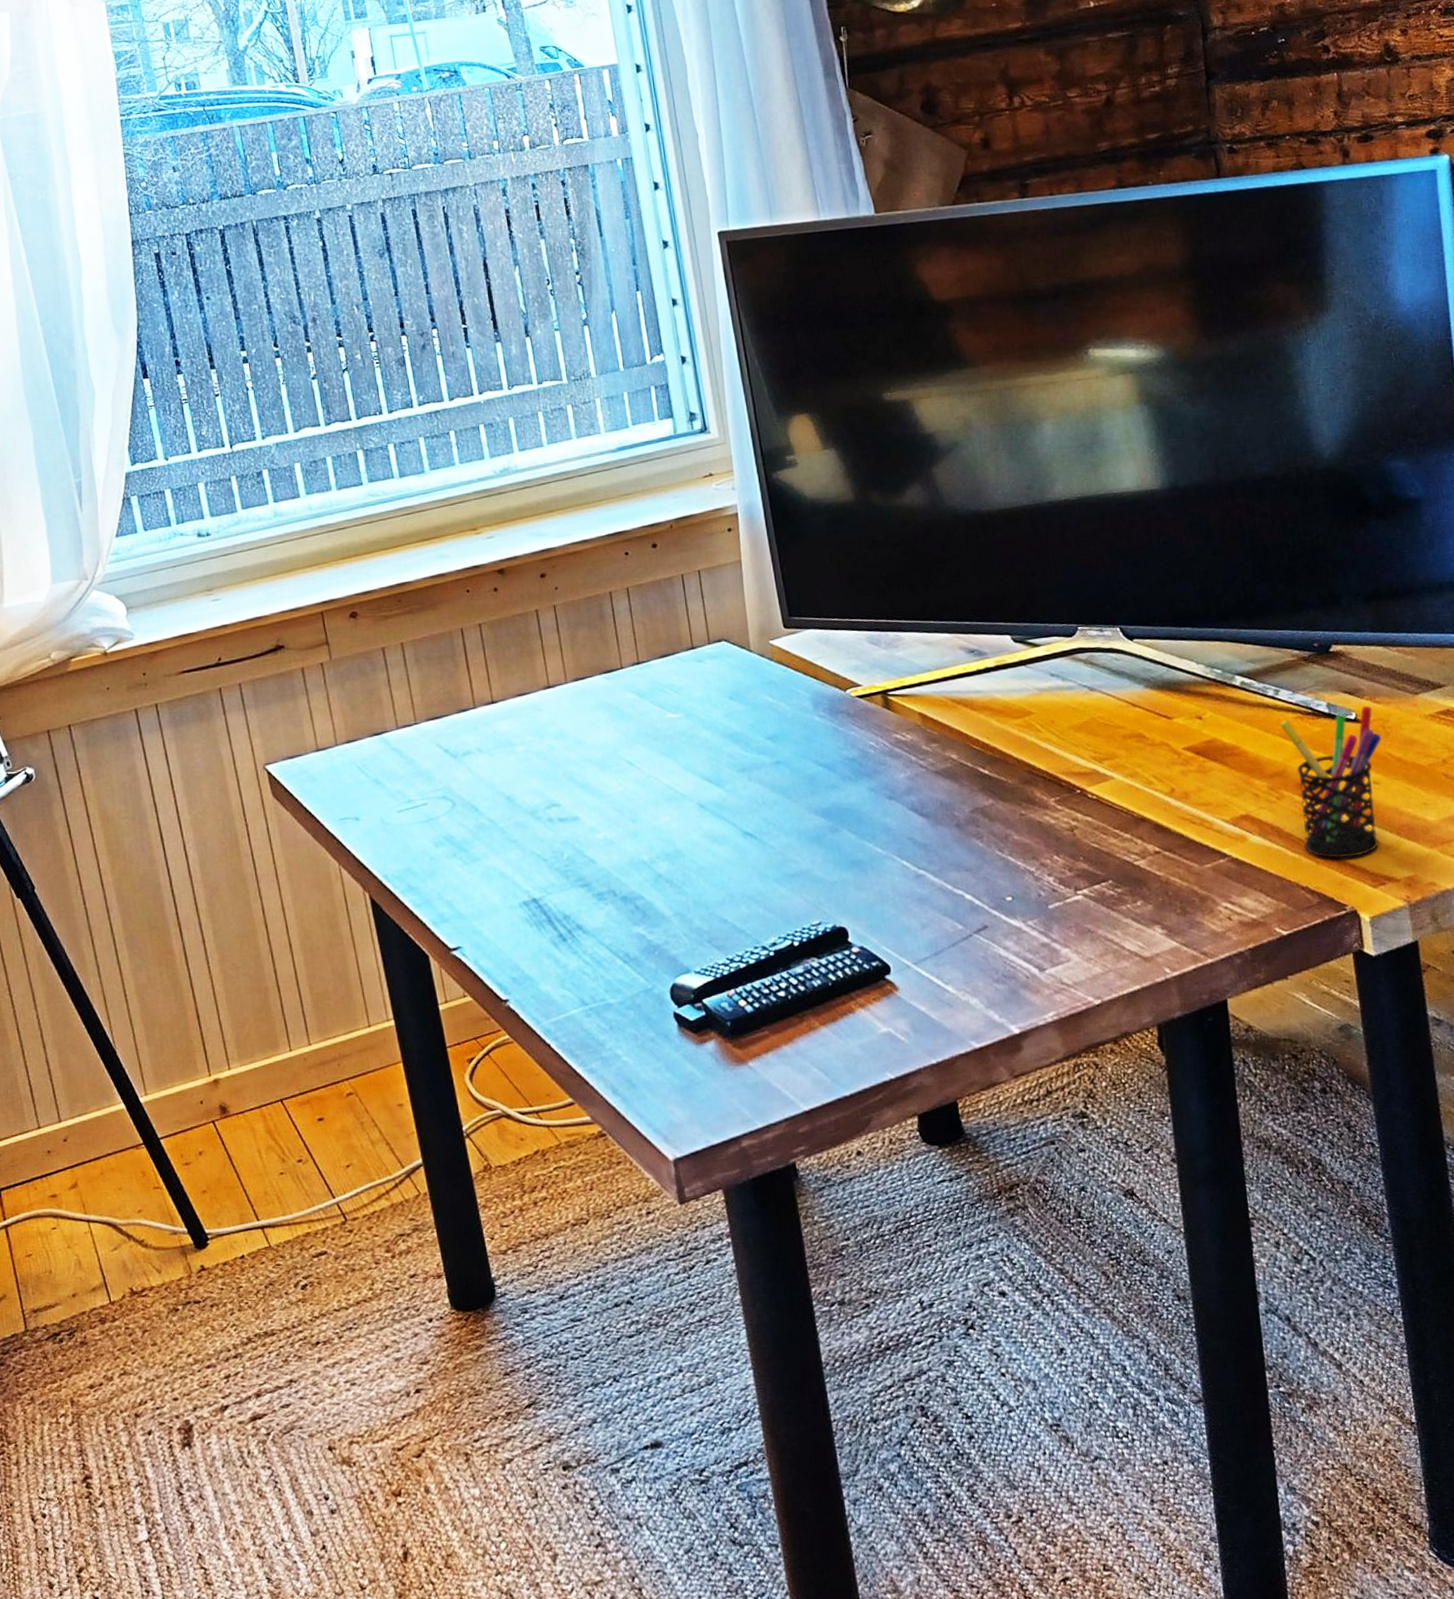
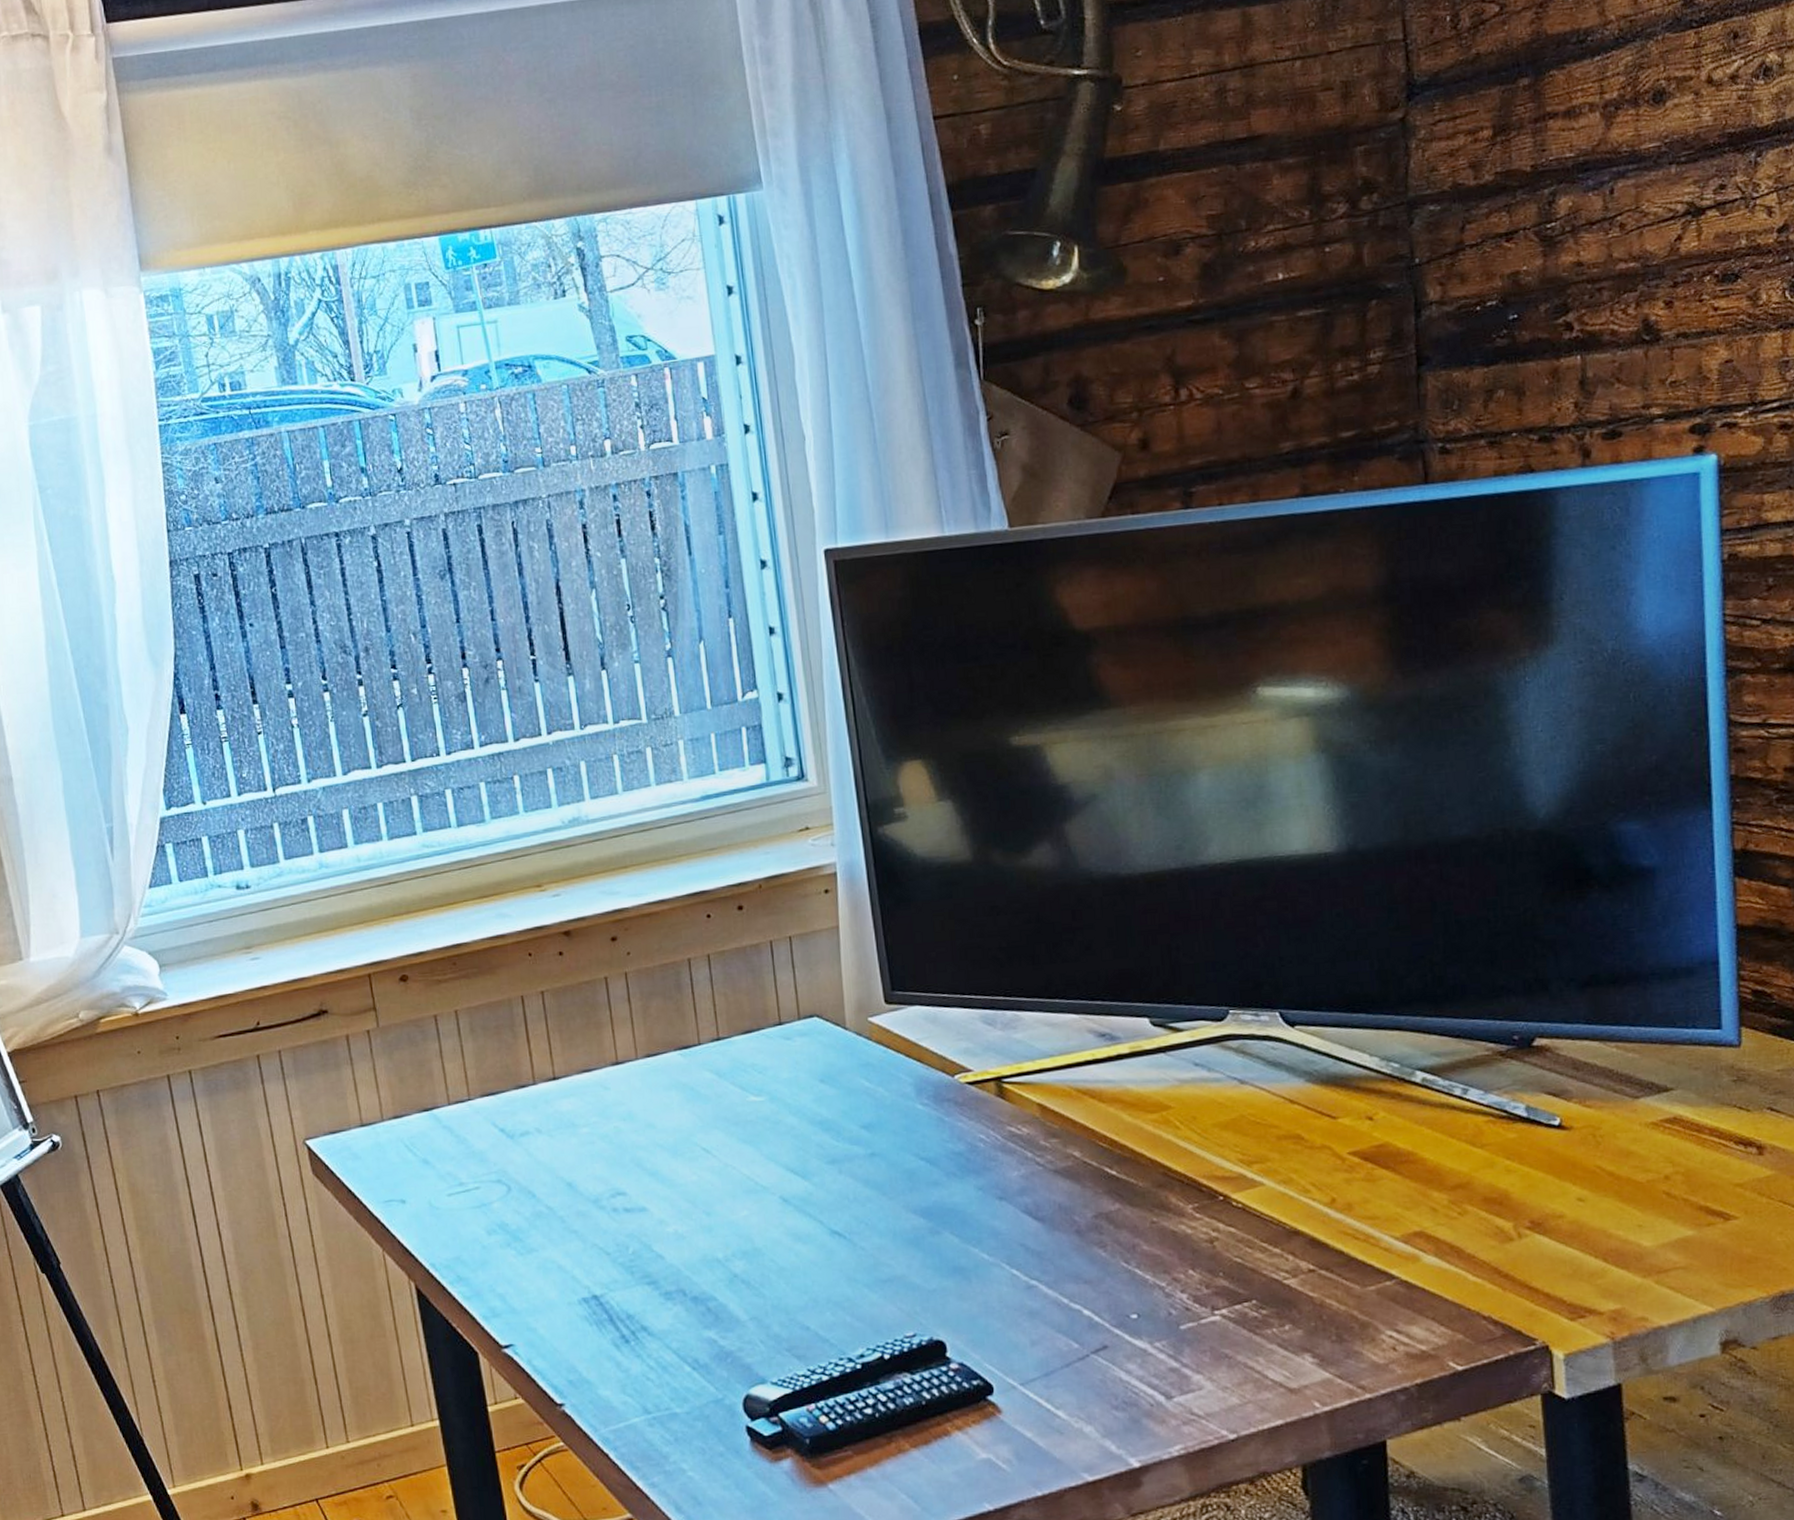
pen holder: present [1280,705,1382,859] -> none [1467,1110,1591,1285]

